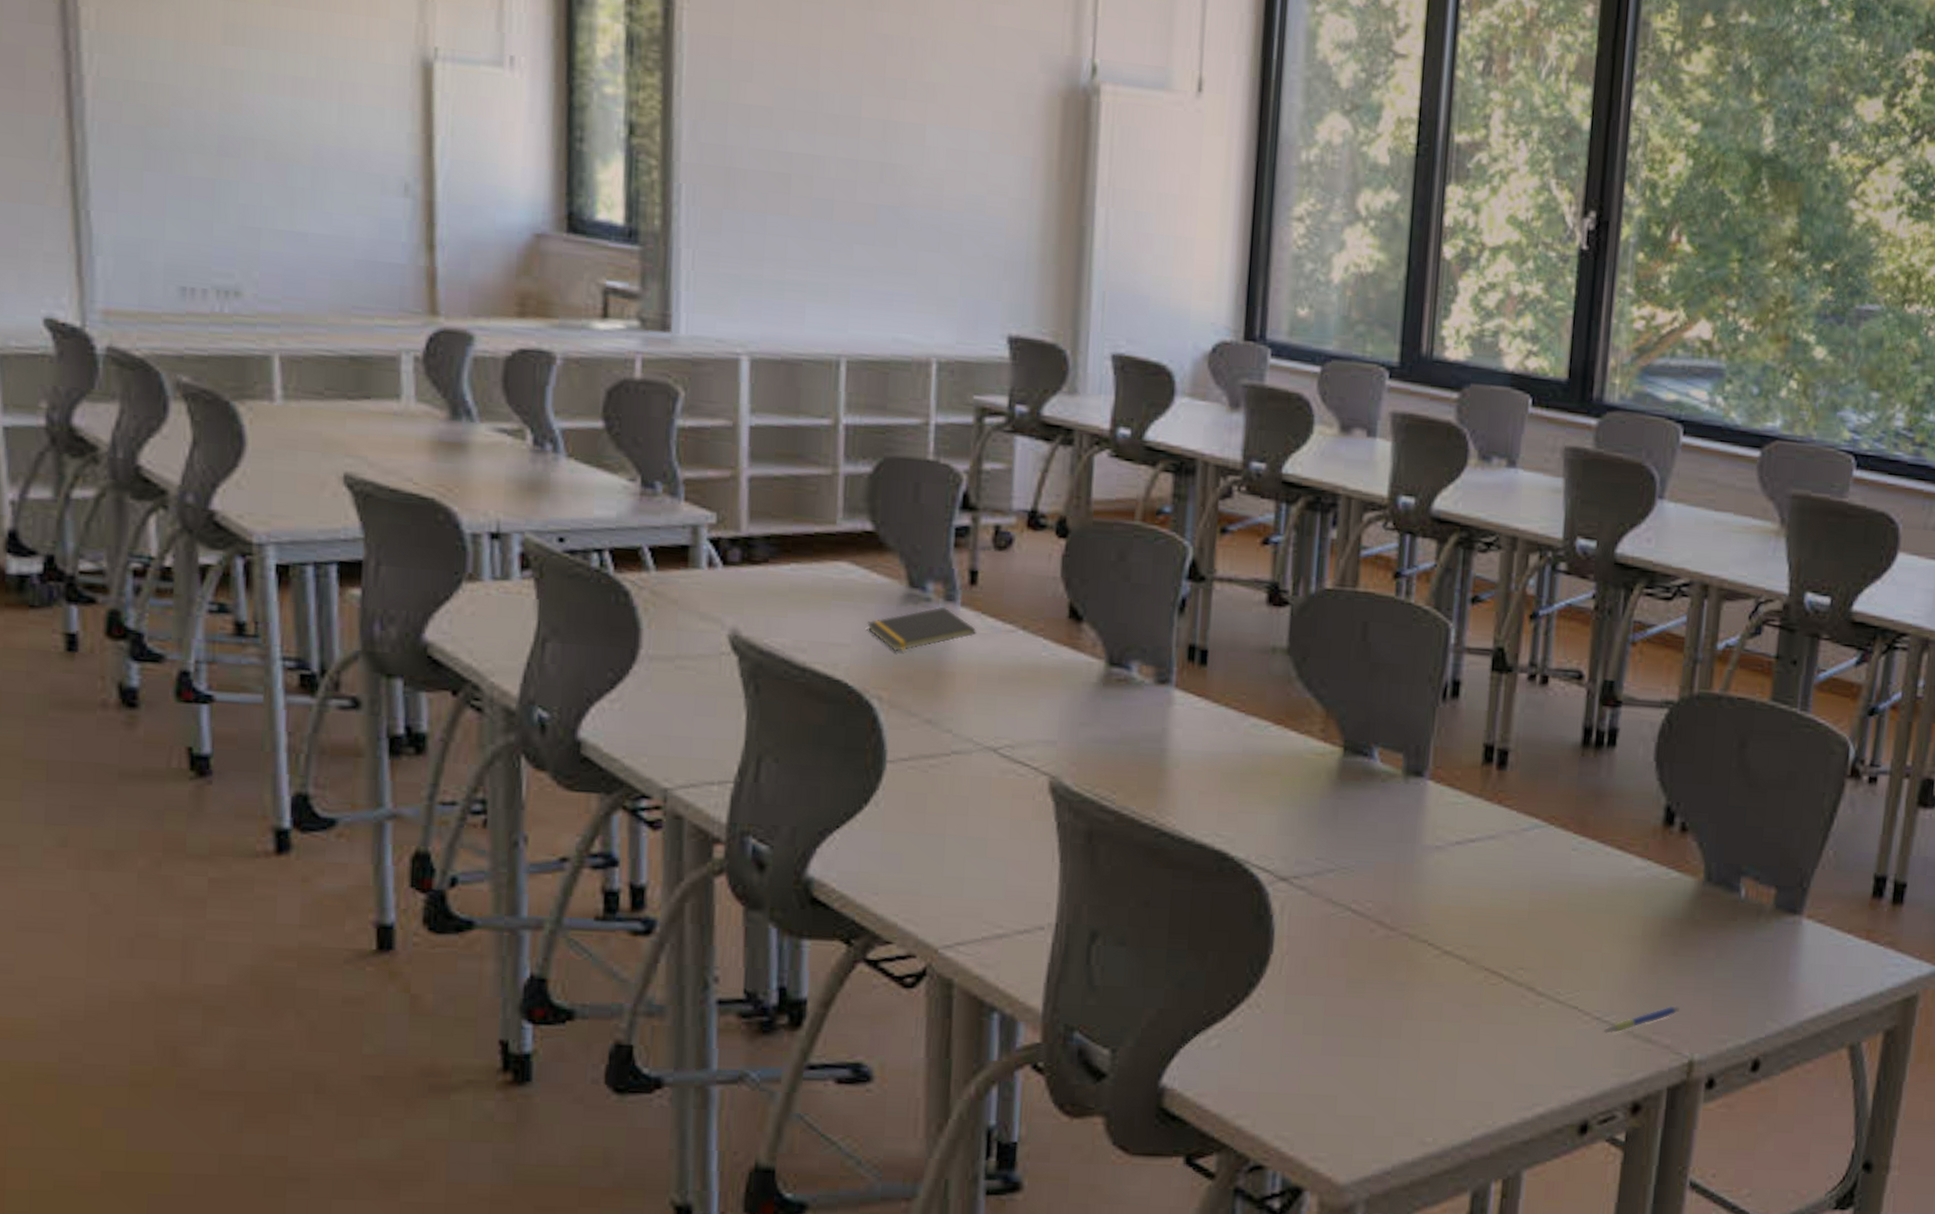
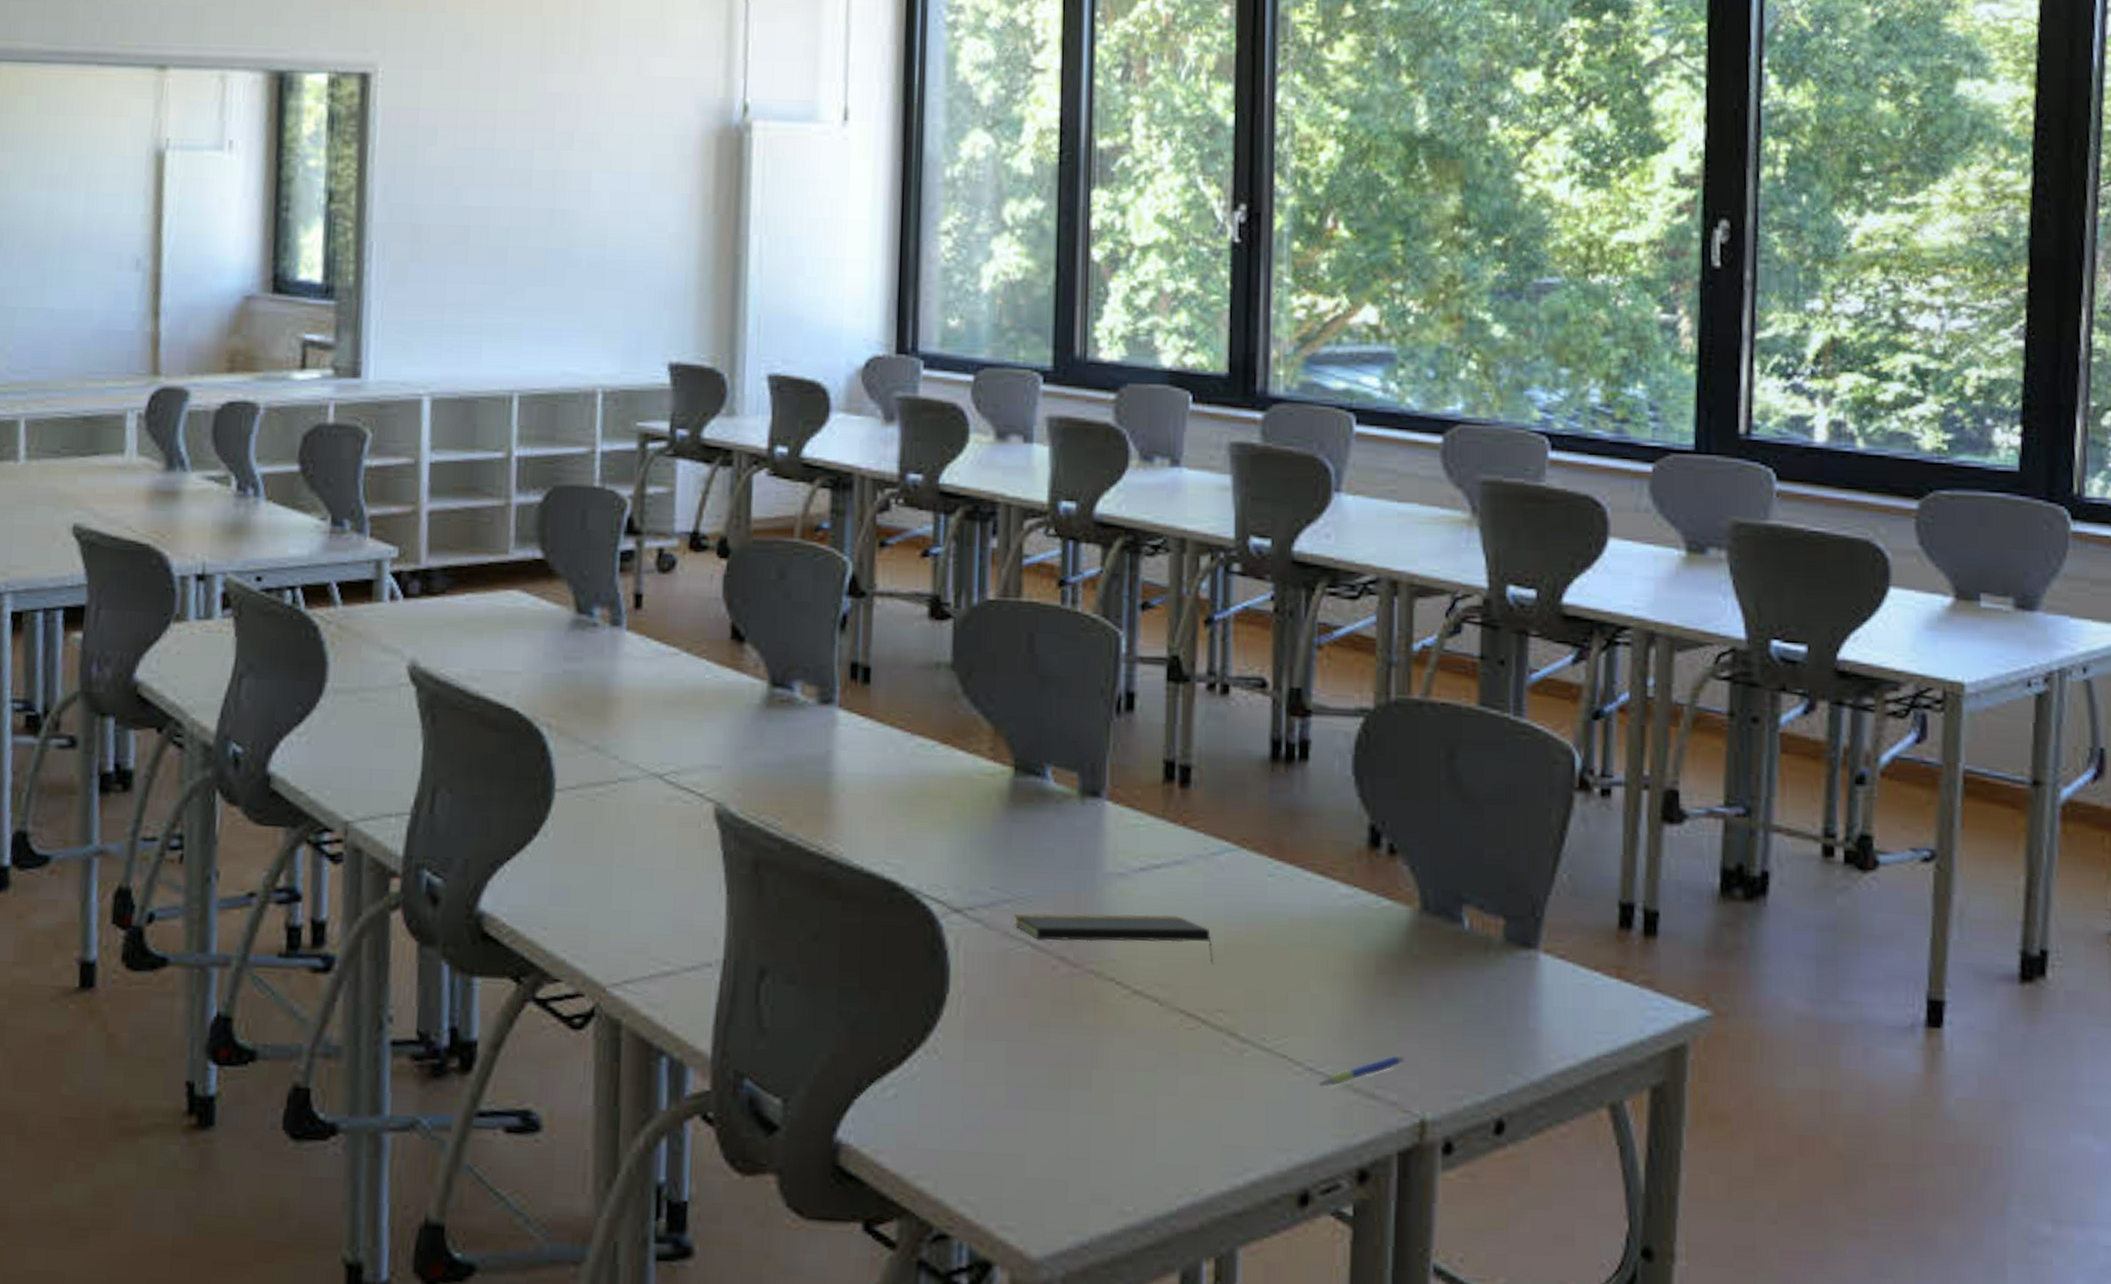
notepad: present [867,606,976,651] -> none [537,631,641,677]
notepad: none [1336,882,1518,928] -> present [1014,913,1214,965]

